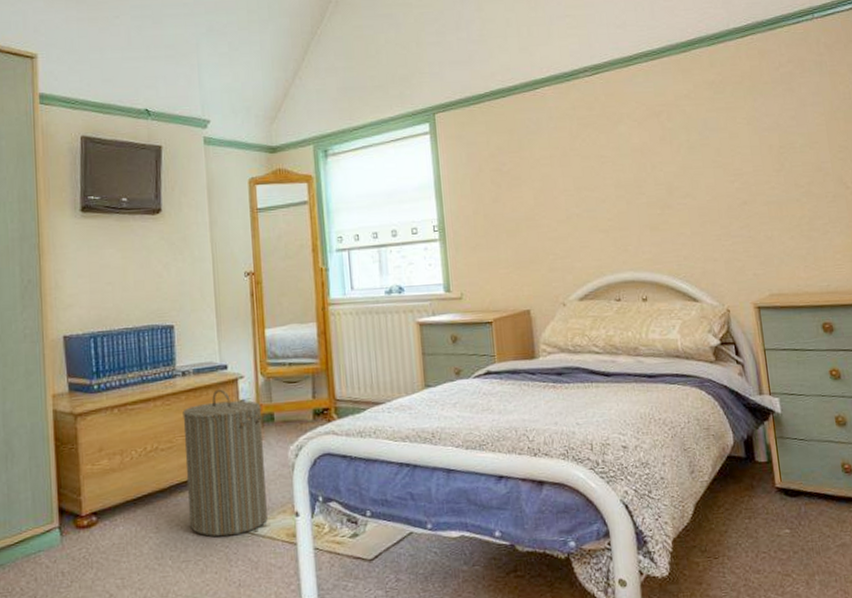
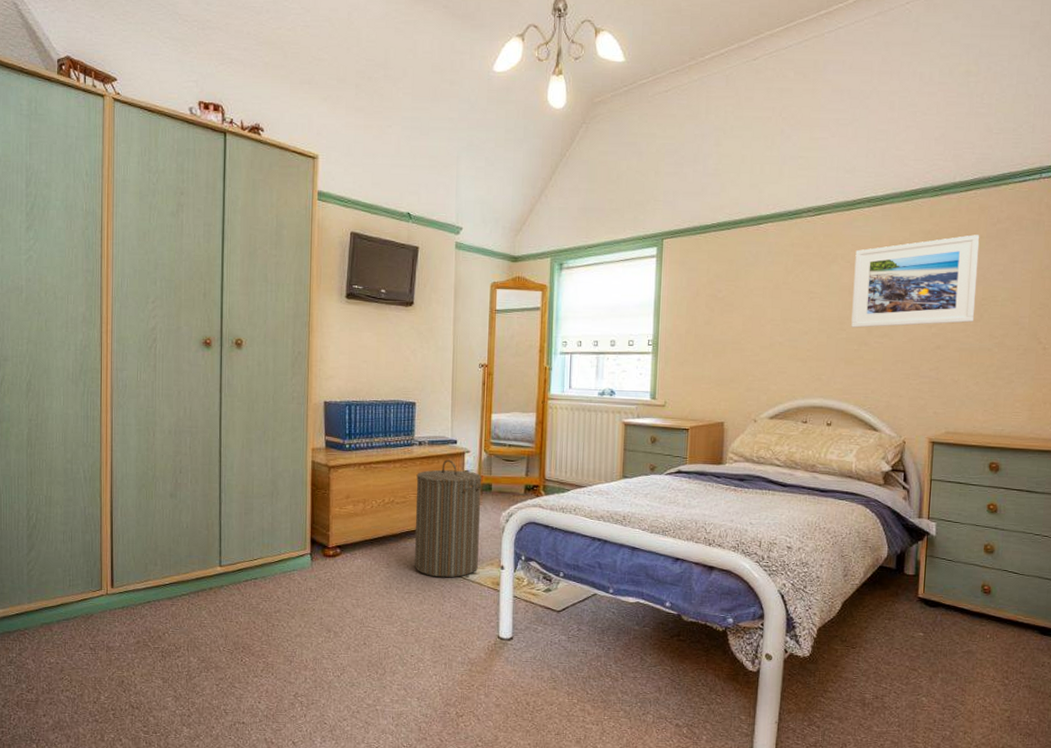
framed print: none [641,81,776,190] -> present [851,235,980,328]

